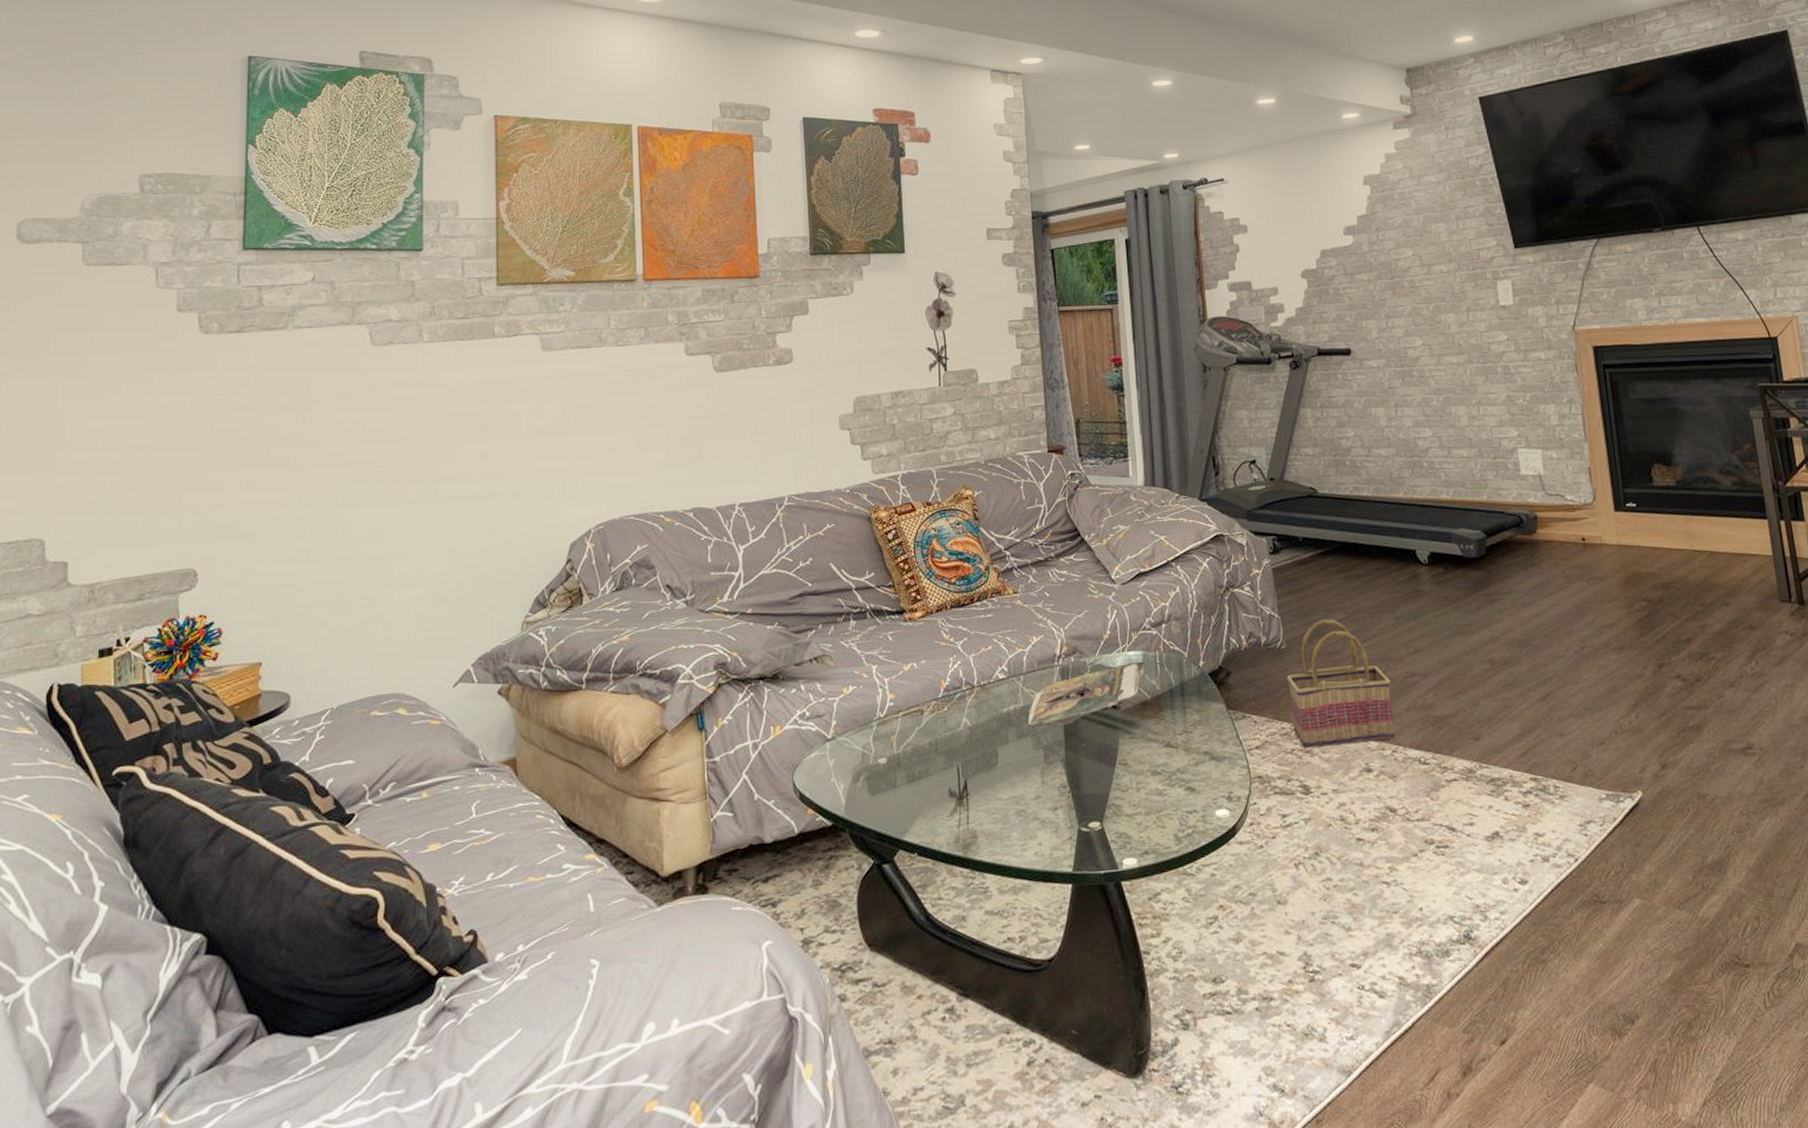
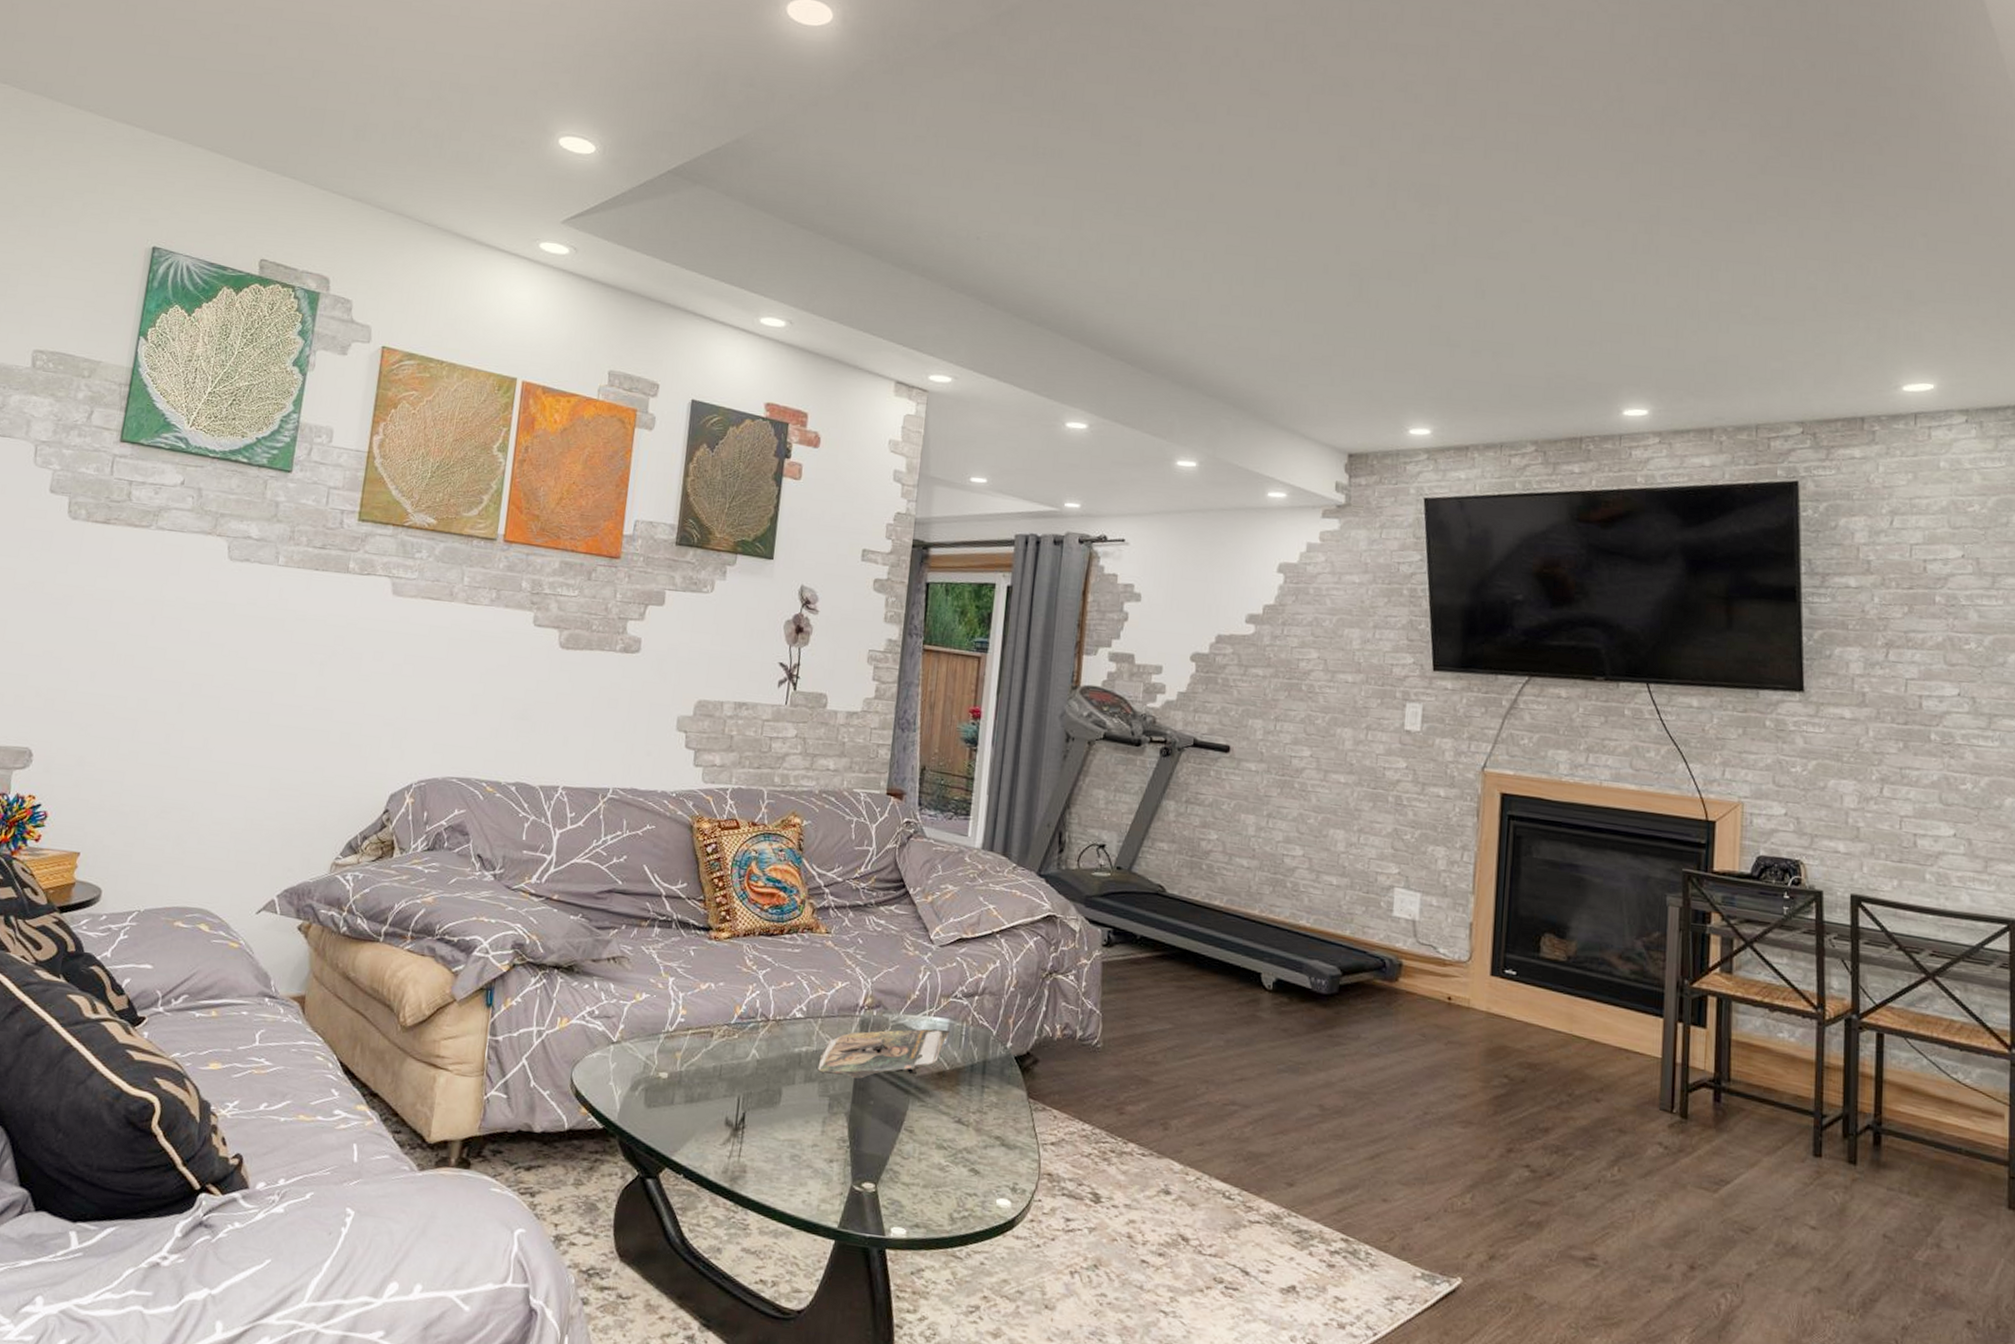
basket: present [1287,619,1395,748] -> none [1094,1025,1208,1166]

